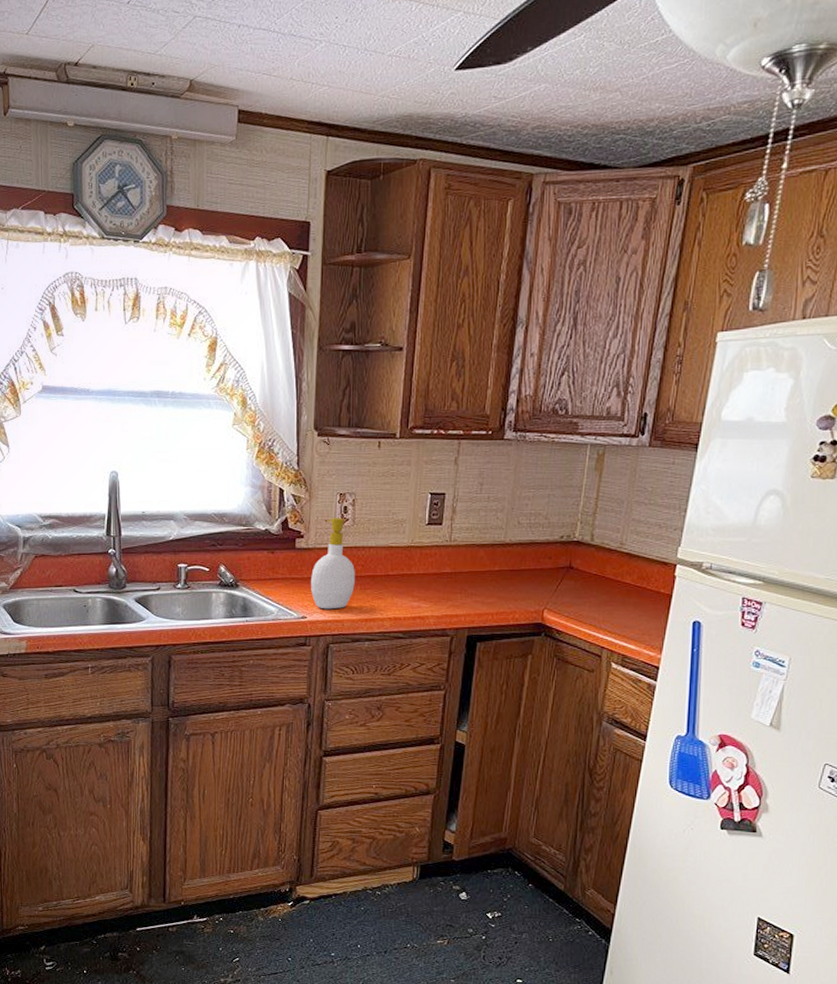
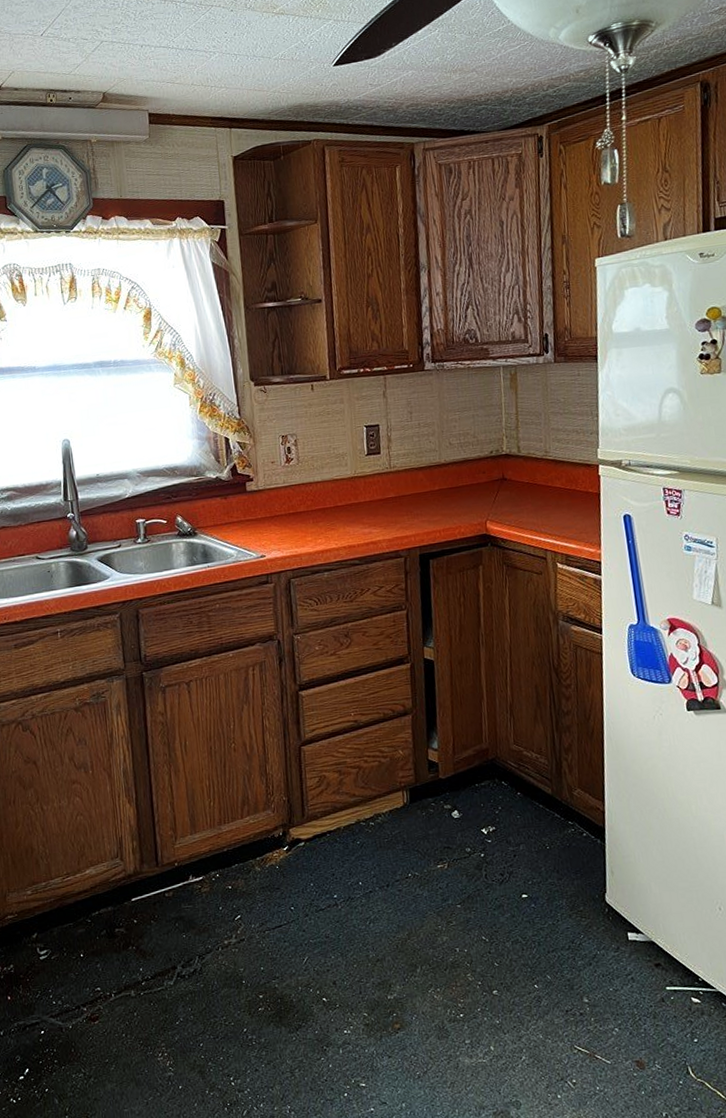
soap bottle: present [311,518,355,610] -> none [264,458,307,546]

